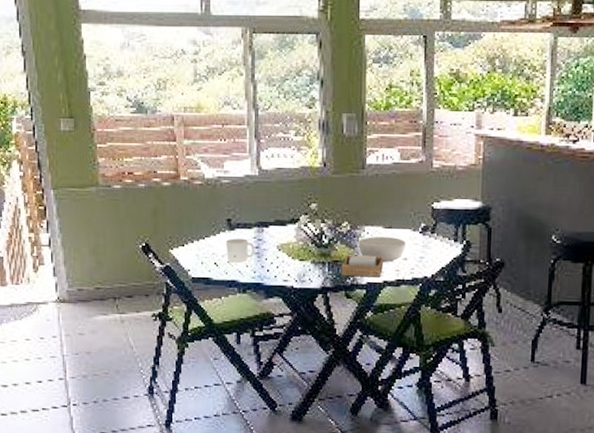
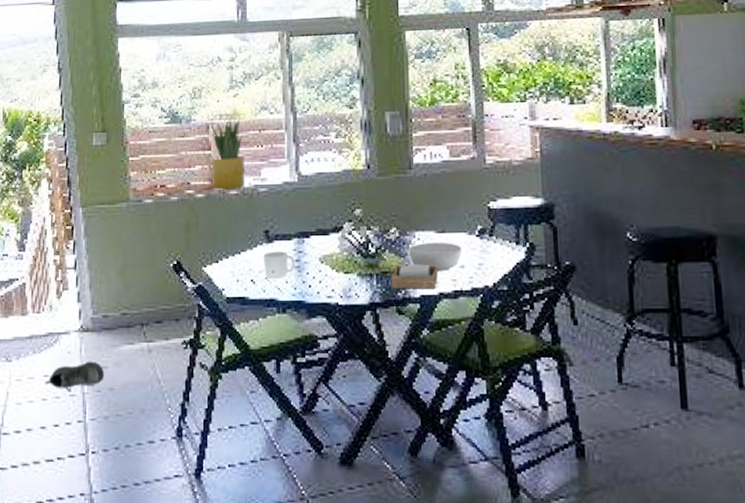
athletic shoe: none [27,328,82,353] -> present [44,361,105,391]
planter: none [172,108,209,181] -> present [207,115,246,191]

